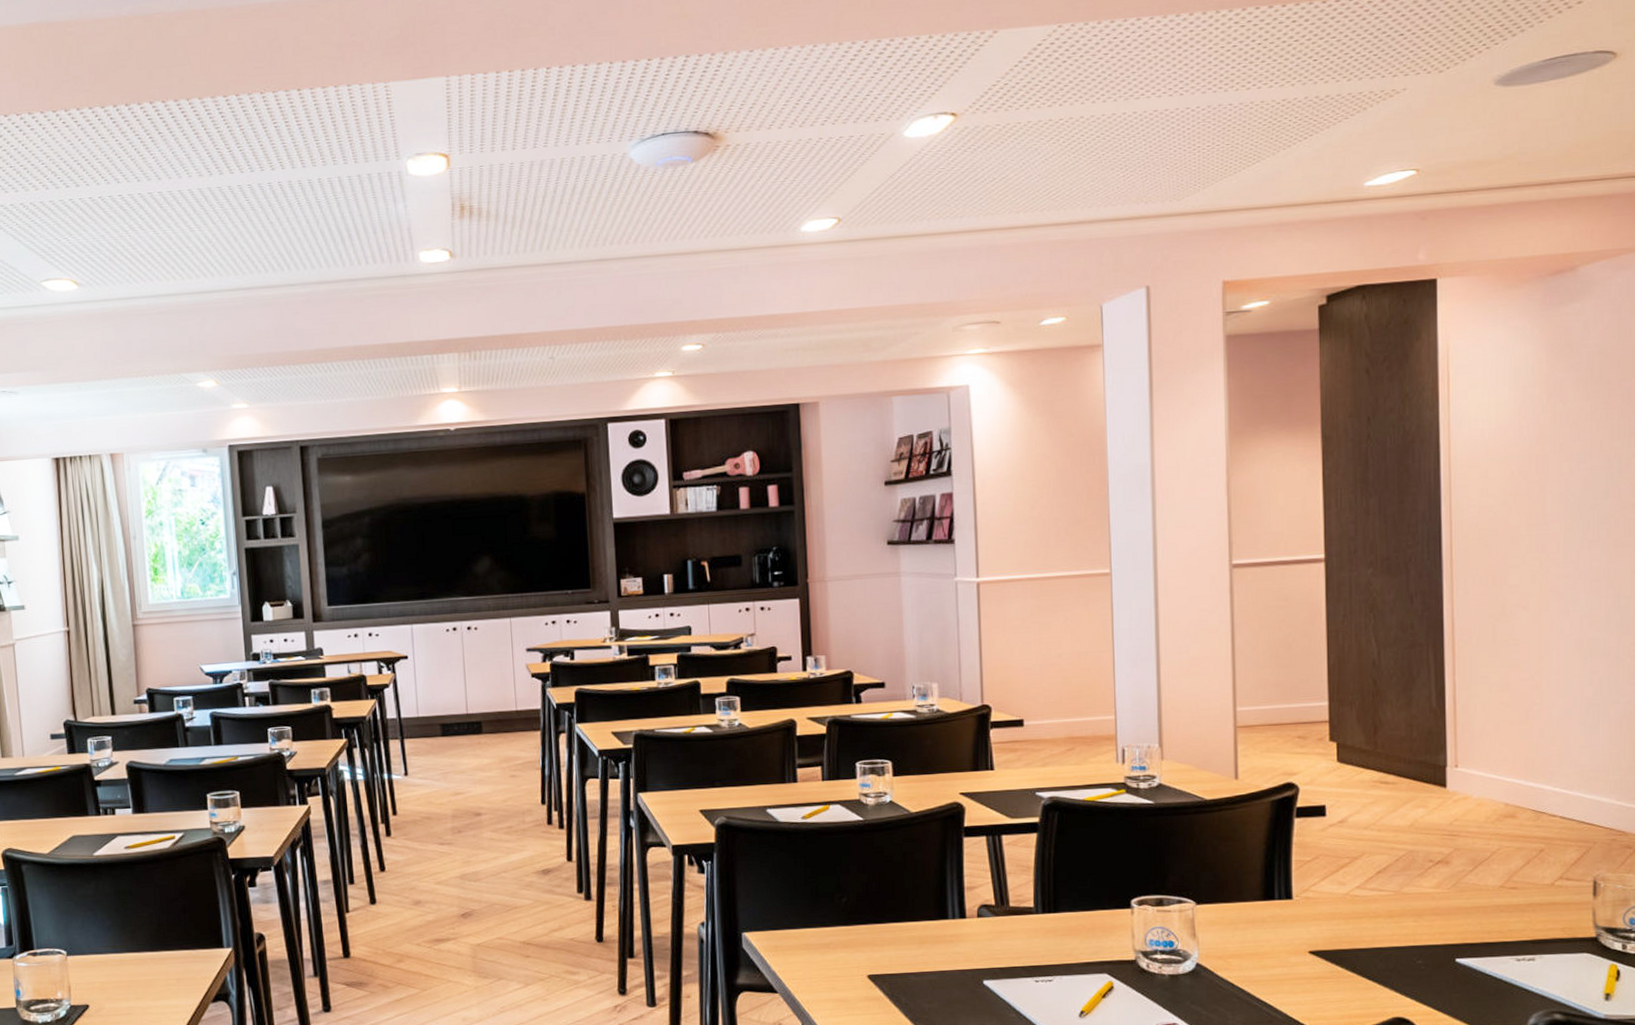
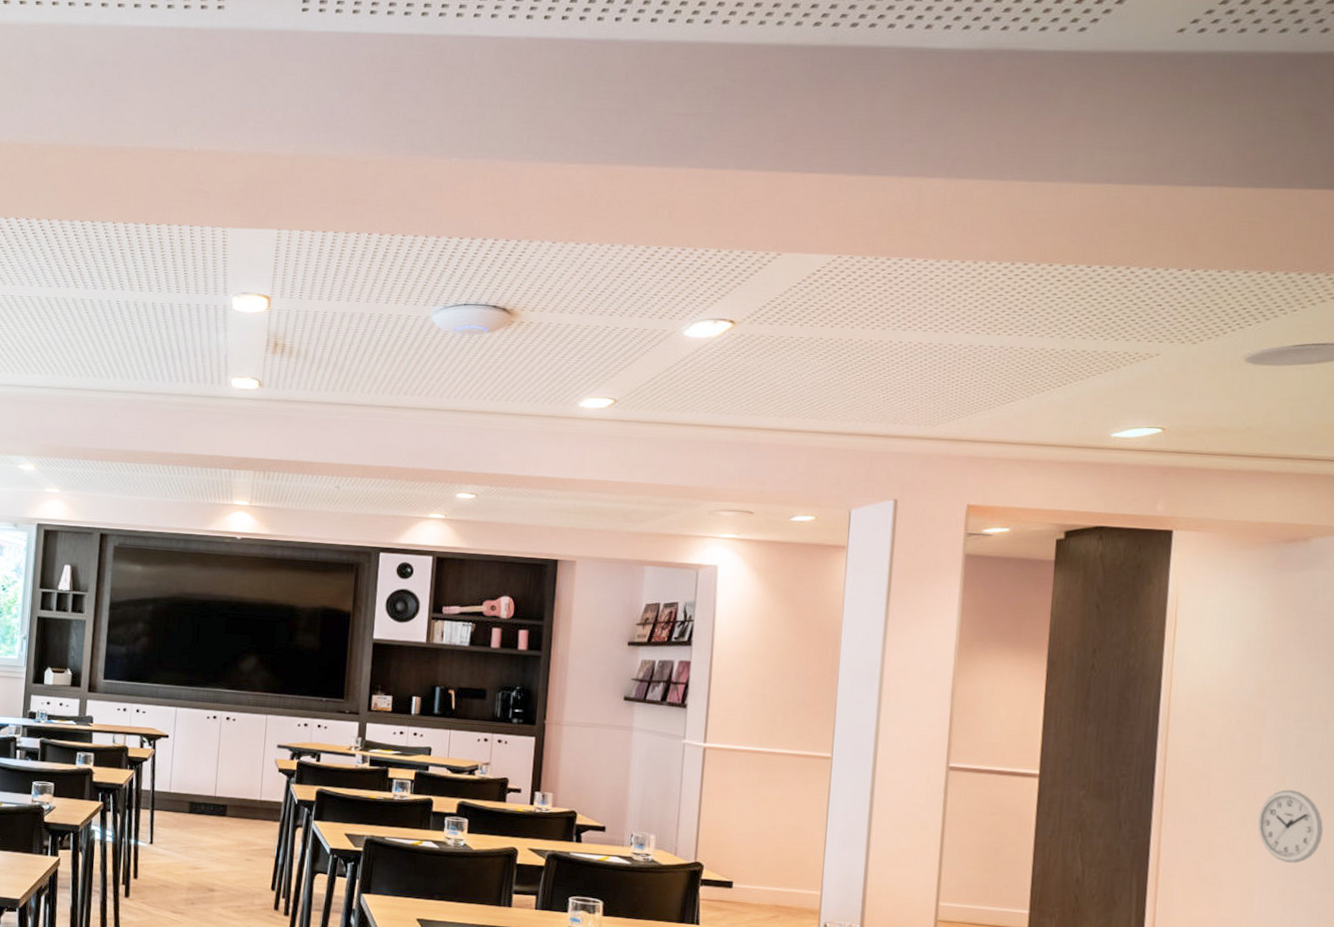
wall clock: none [1549,535,1614,612] -> present [1258,789,1323,863]

